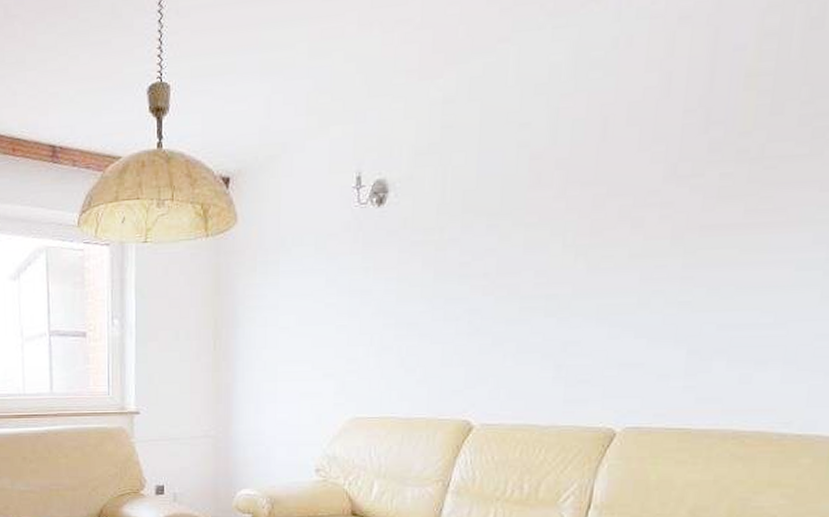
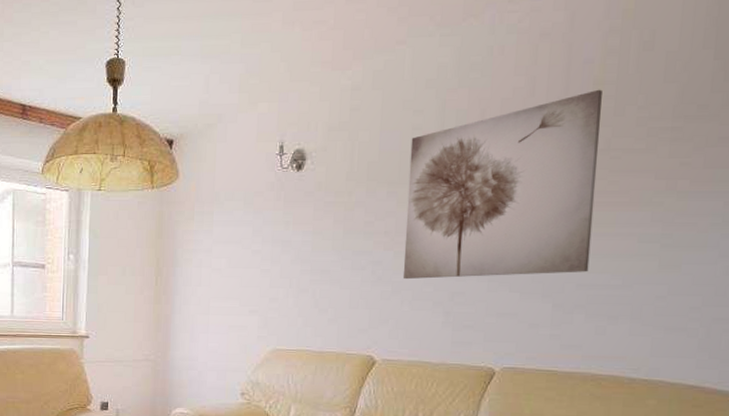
wall art: none [505,82,756,329] -> present [402,89,602,280]

